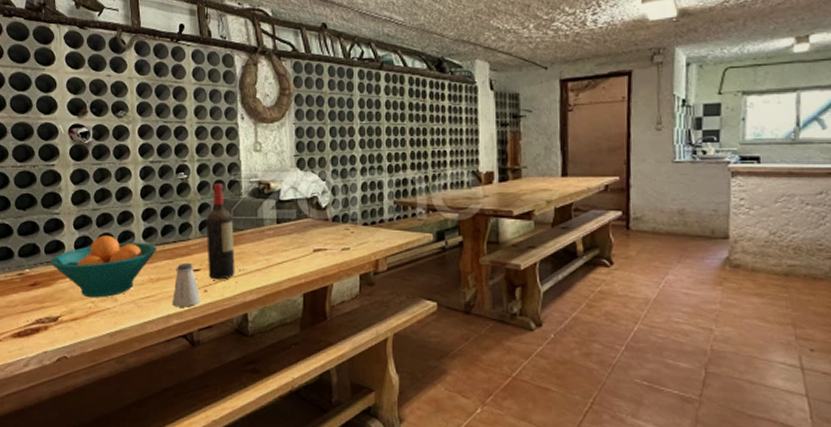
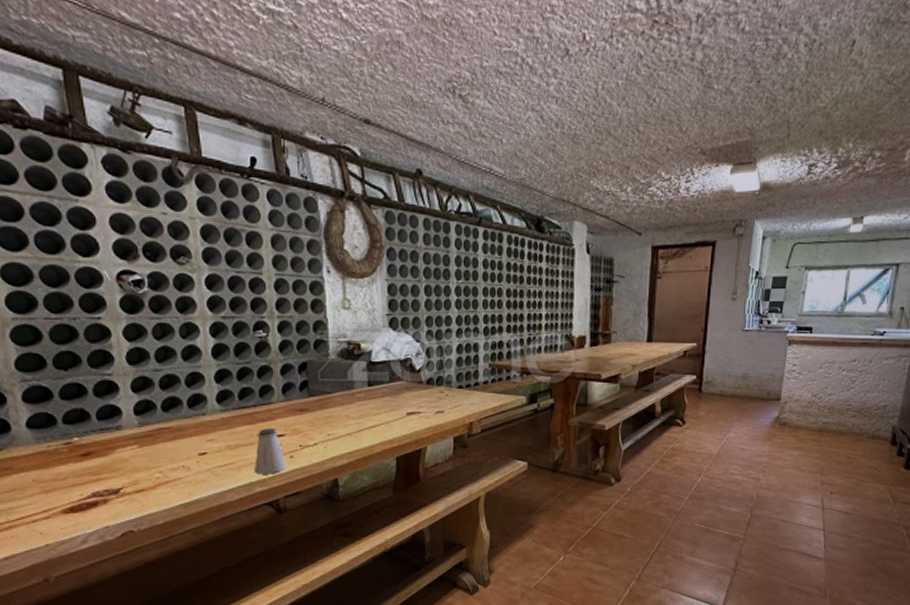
fruit bowl: present [50,235,156,298] -> none [104,399,234,467]
wine bottle: present [206,183,235,280] -> none [289,343,324,445]

